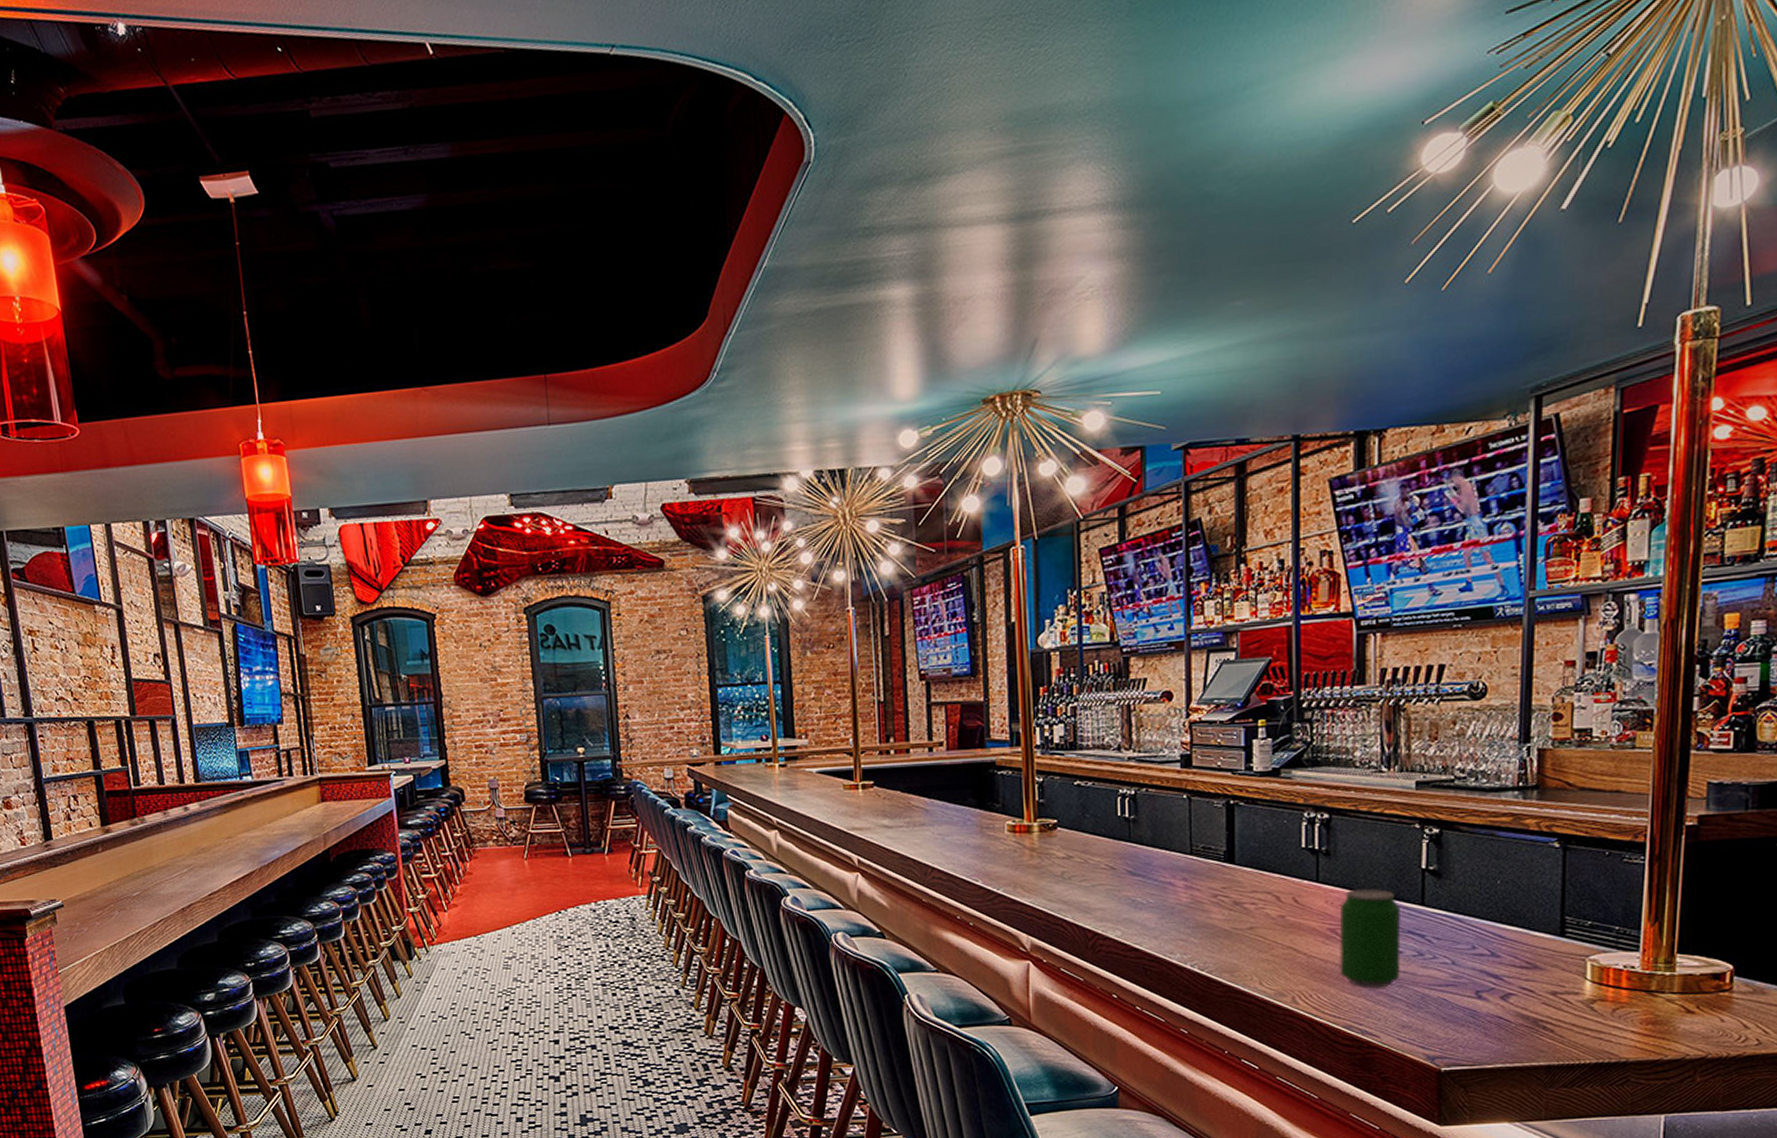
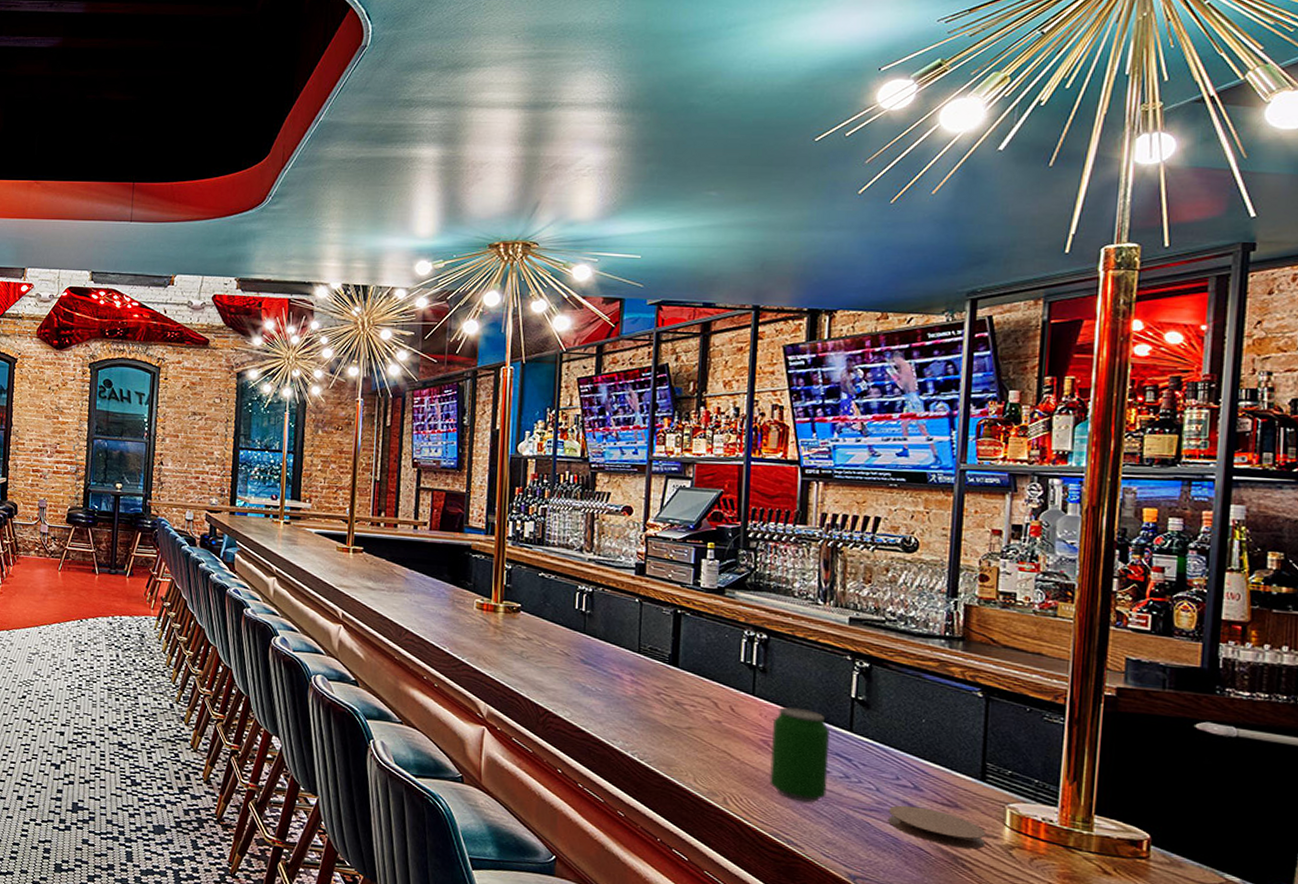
coaster: none [1465,974,1567,1010] -> present [888,805,987,849]

